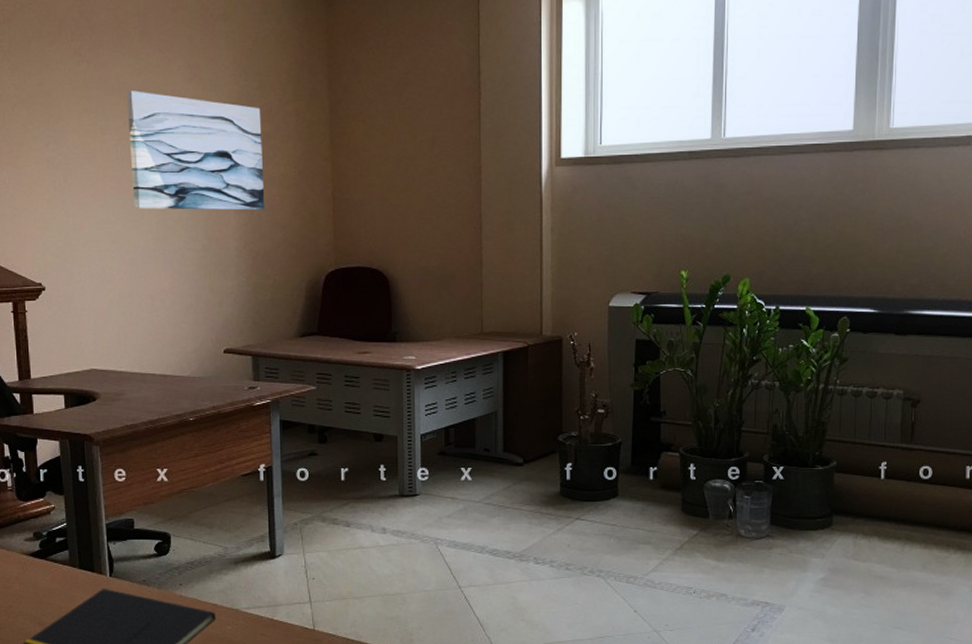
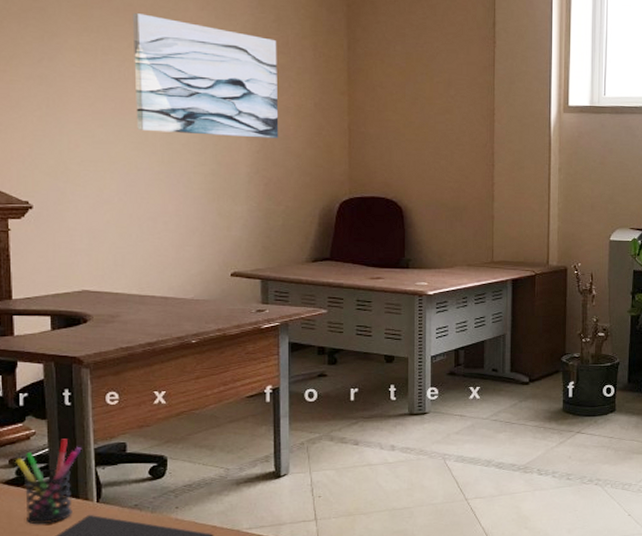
pen holder: none [39,514,95,596] -> present [16,439,82,525]

